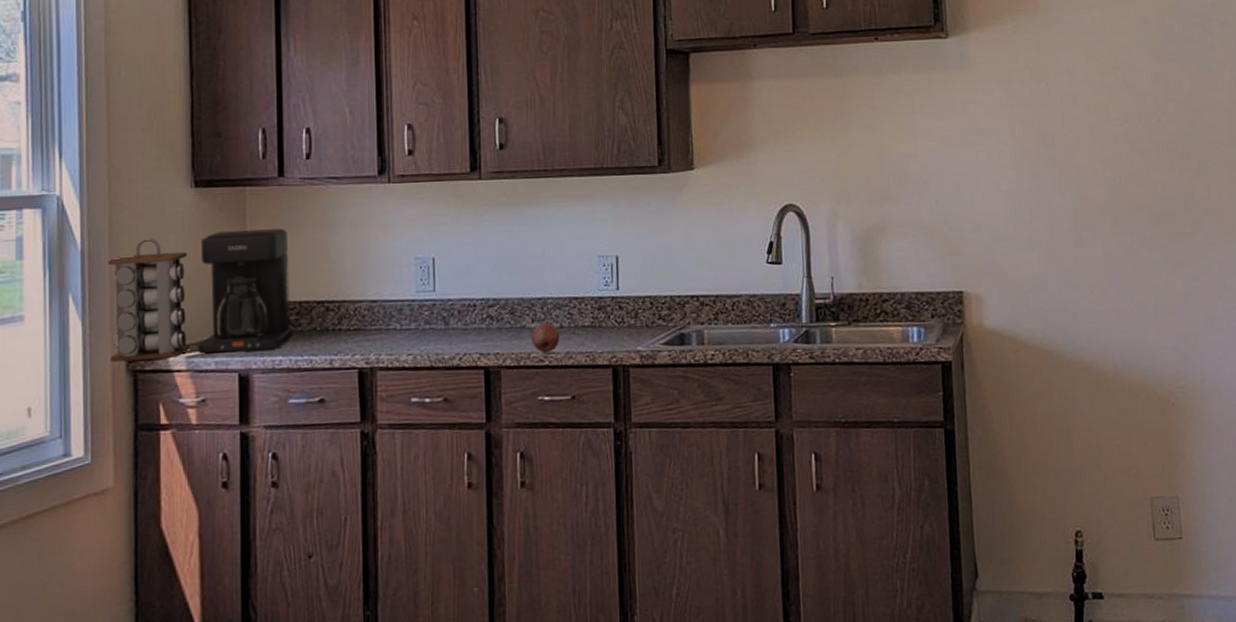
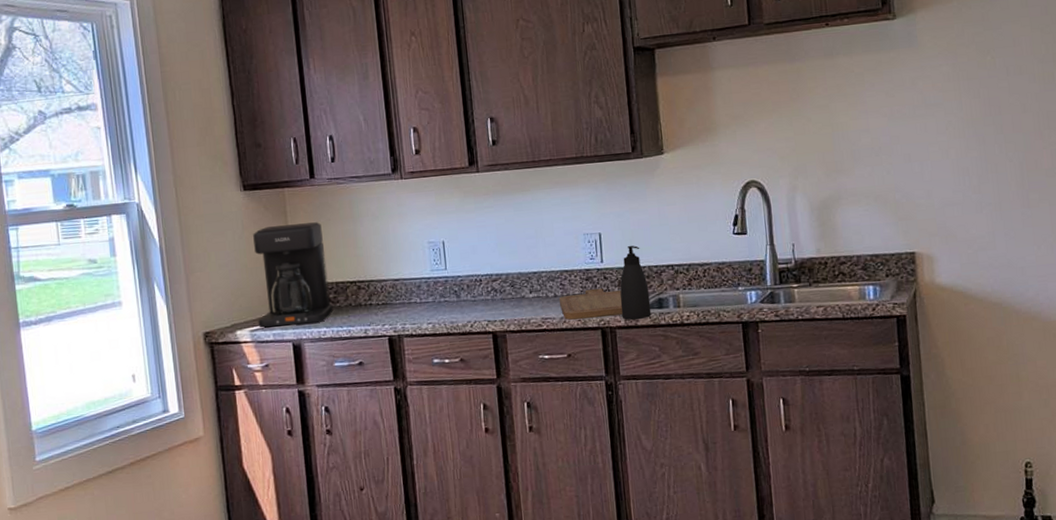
spice rack: present [107,237,190,363] -> none [181,234,252,337]
fruit: present [531,322,560,353] -> none [530,292,555,319]
chopping board: none [565,319,639,356] -> present [558,288,623,321]
soap dispenser: none [636,271,671,358] -> present [620,245,652,321]

